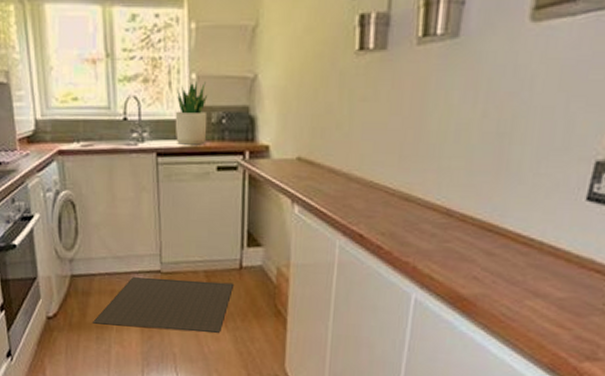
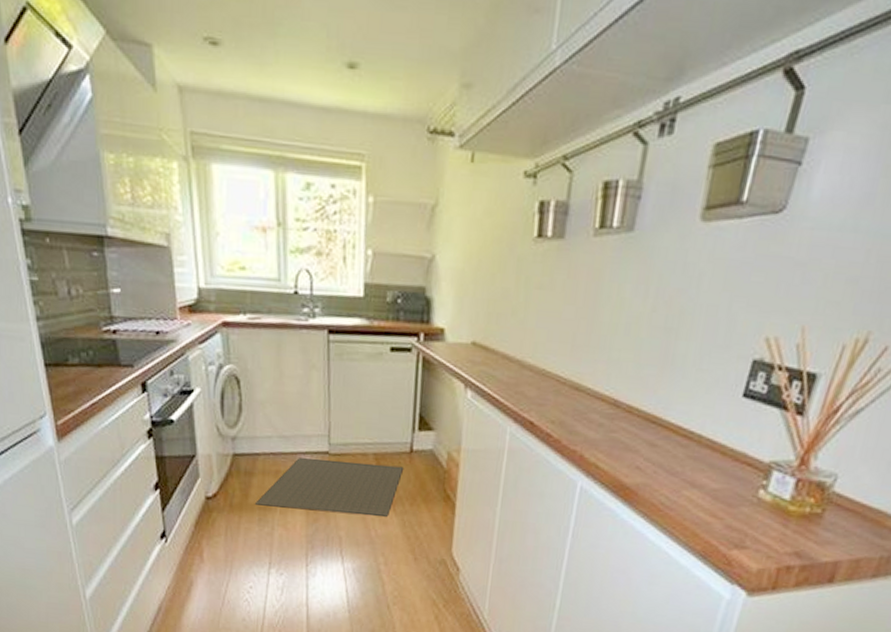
planter: present [175,82,208,145] -> none [348,258,384,324]

